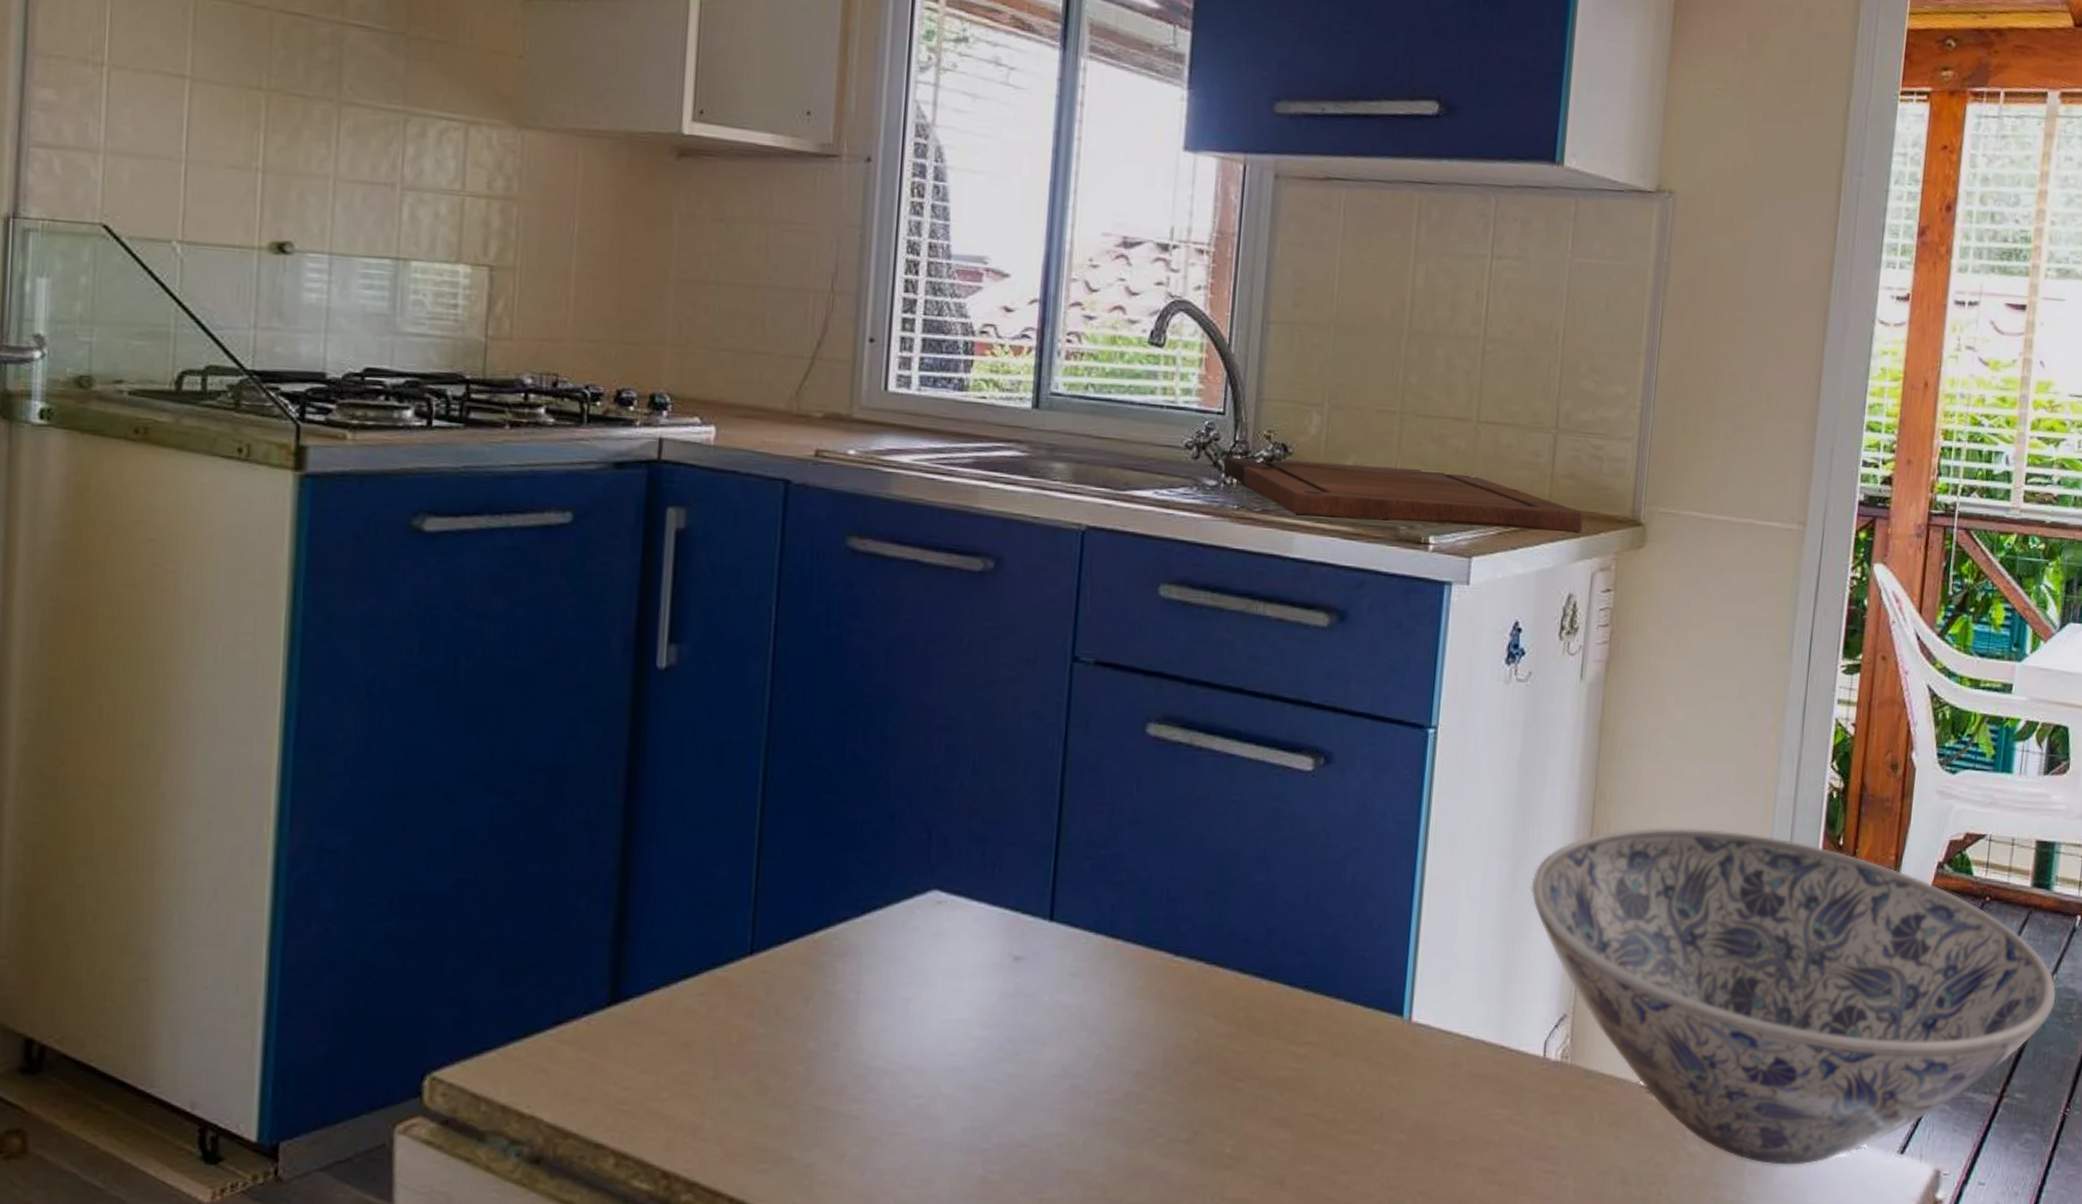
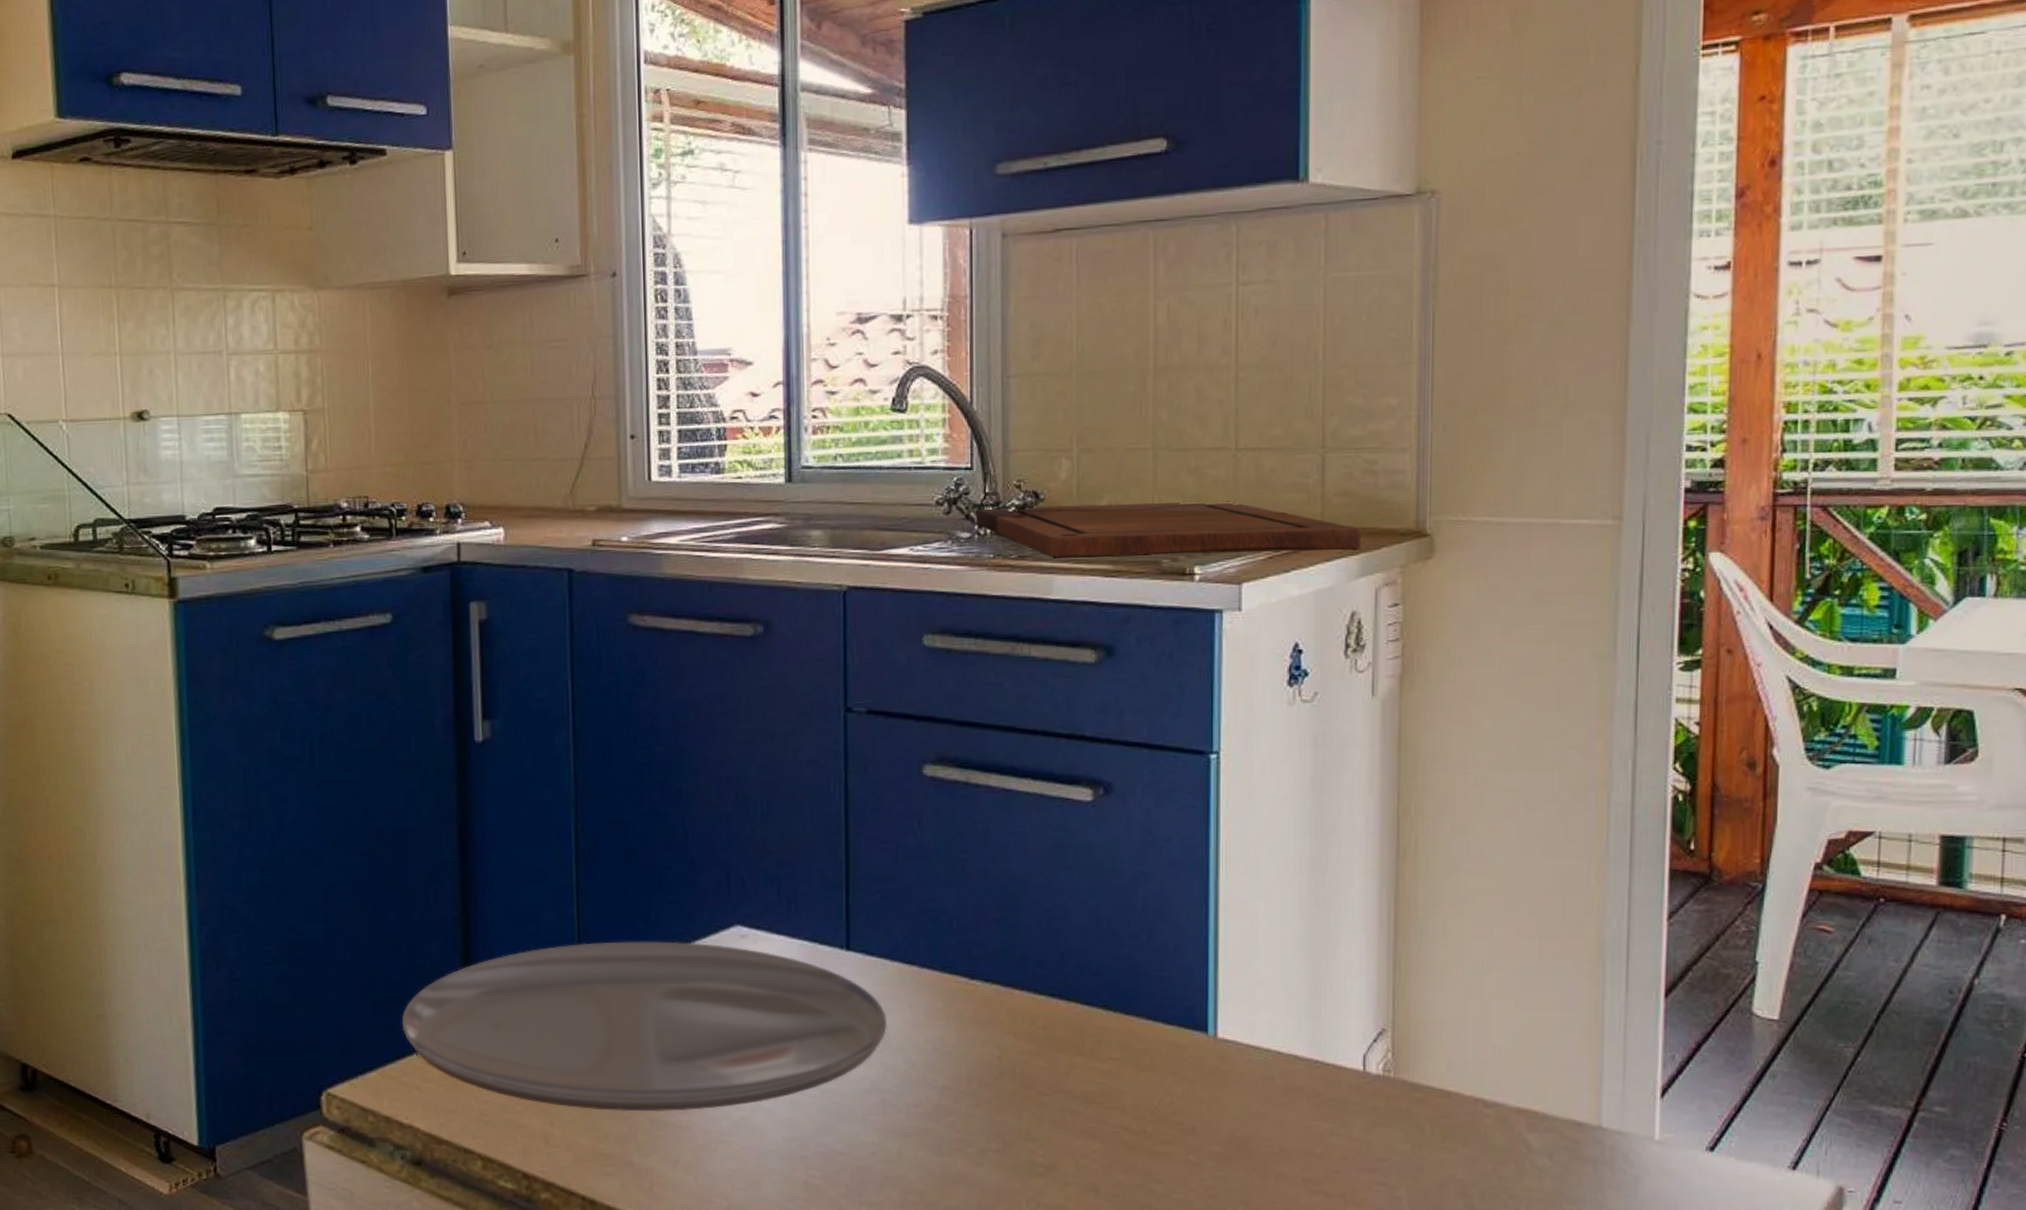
plate: none [533,904,1086,1100] -> present [401,941,888,1112]
bowl: present [1530,827,2057,1165] -> none [1335,839,1980,1180]

